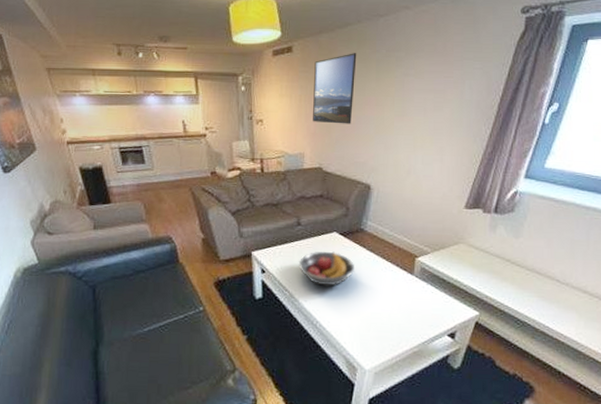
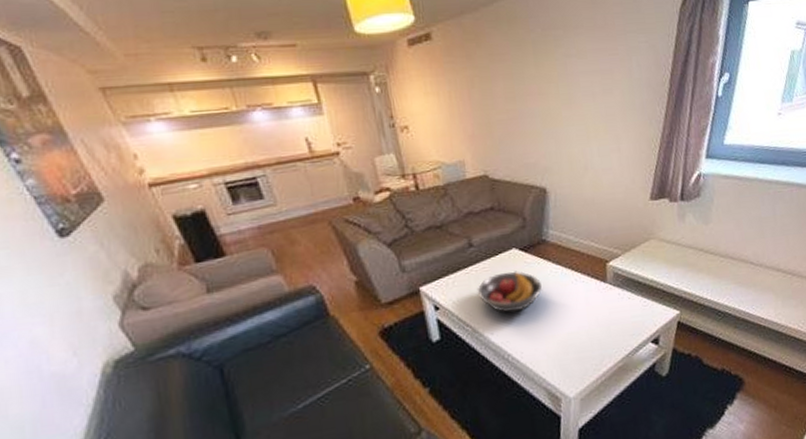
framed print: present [313,53,357,124] -> none [460,35,514,122]

